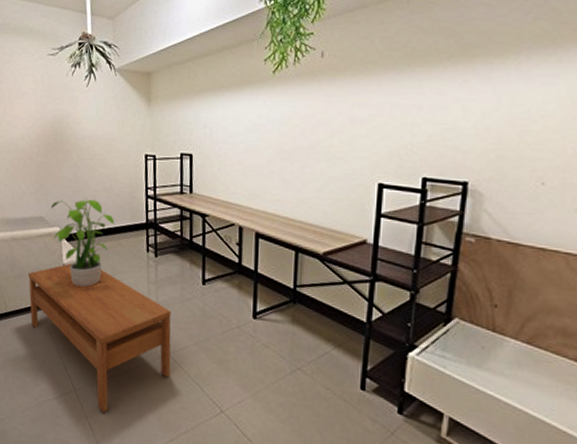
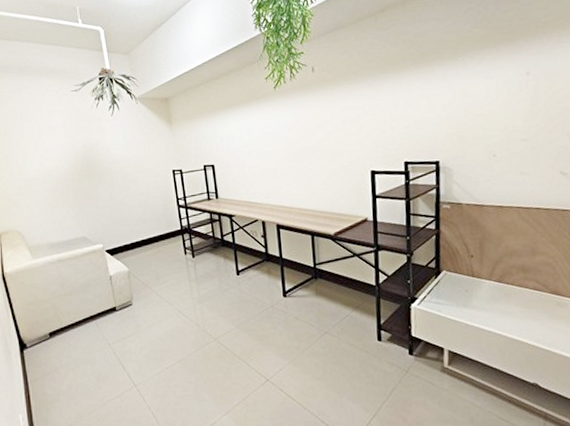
coffee table: present [28,263,171,413] -> none [78,274,219,401]
potted plant: present [51,196,115,287] -> none [92,213,153,294]

